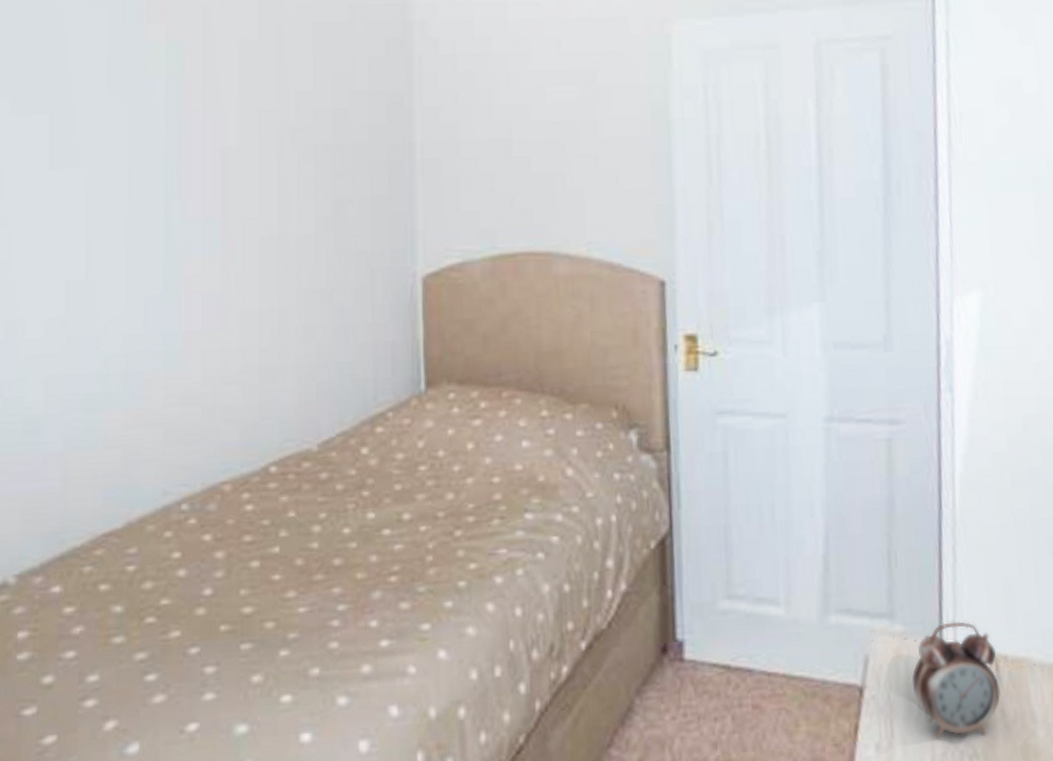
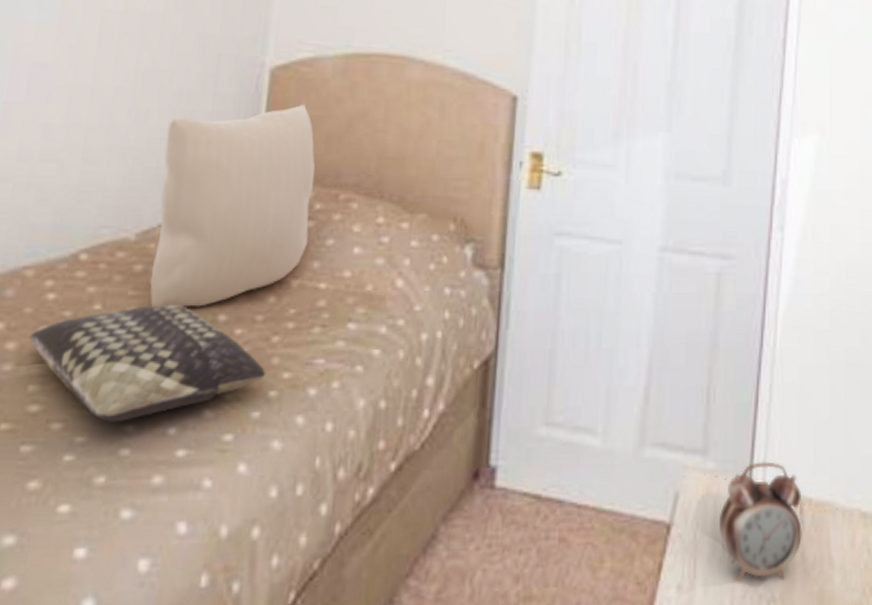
cushion: none [235,508,454,619] -> present [29,305,267,422]
pillow: none [333,308,477,512] -> present [150,104,316,309]

